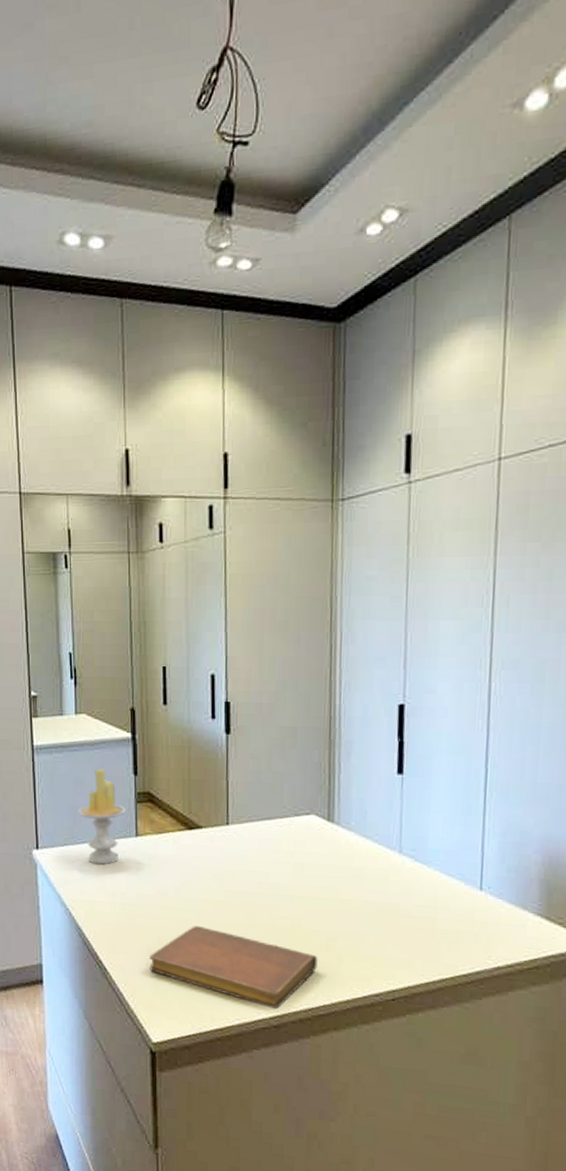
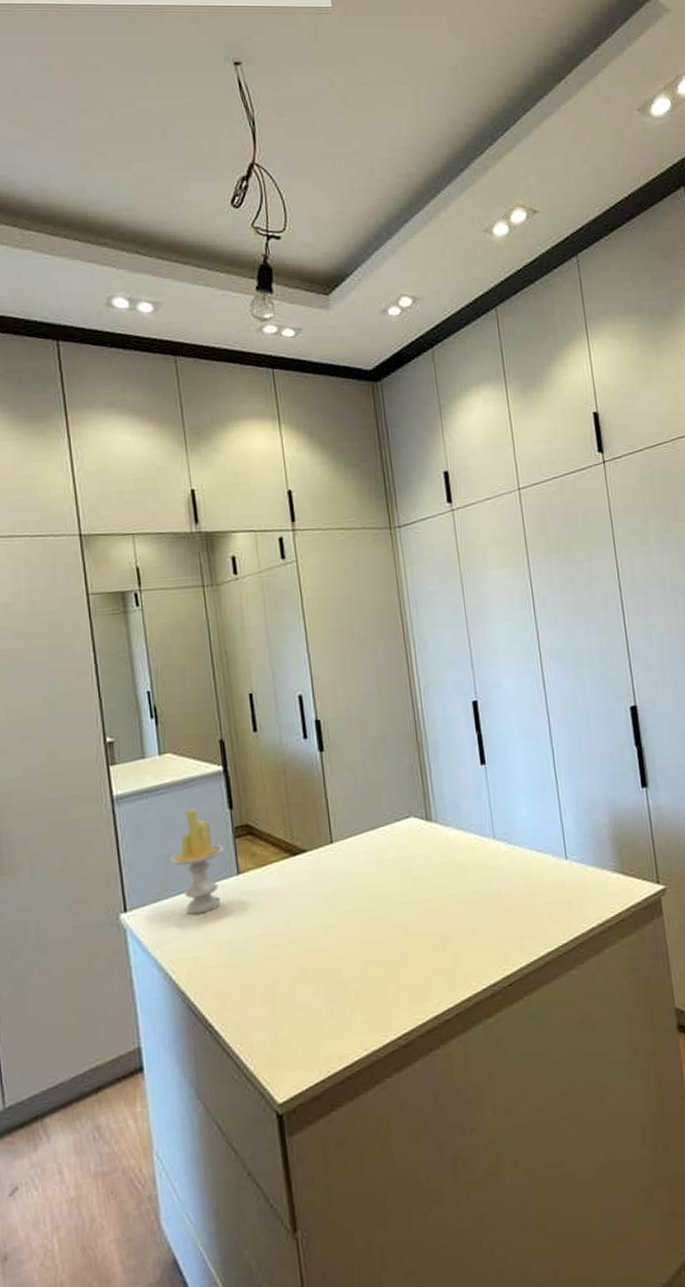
notebook: present [149,926,318,1010] -> none [265,956,437,1028]

